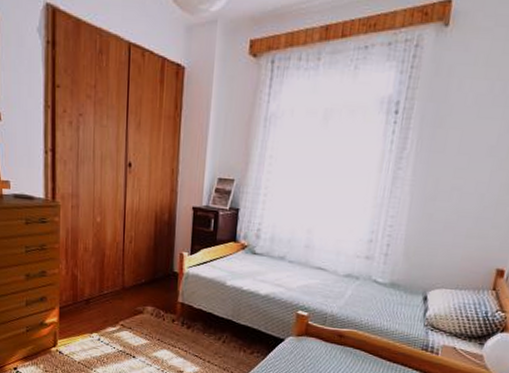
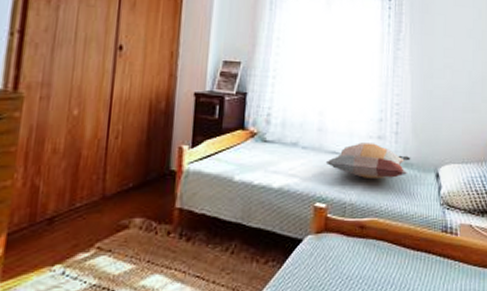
decorative pillow: none [310,261,399,297] -> present [325,143,411,180]

